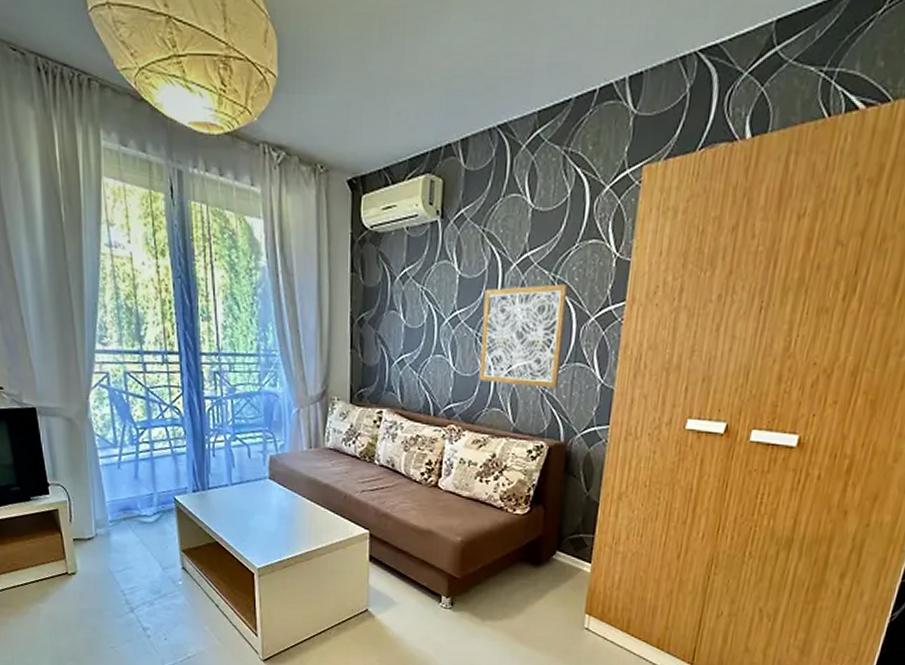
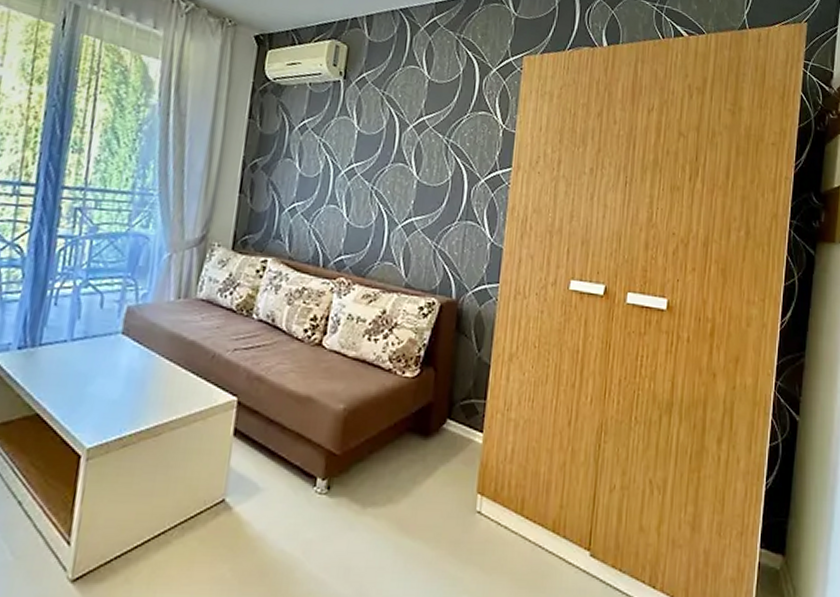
wall art: present [479,284,568,389] -> none [372,146,460,245]

